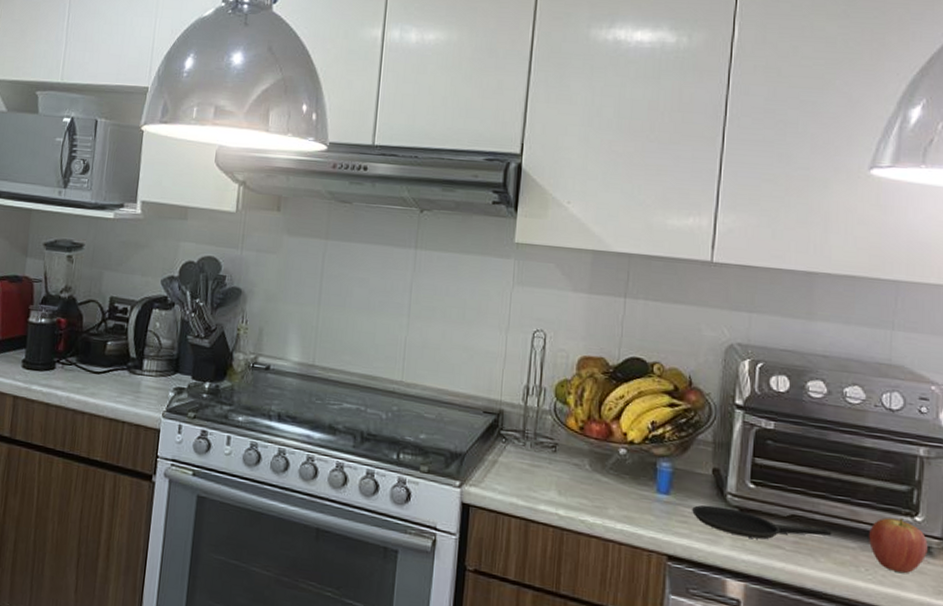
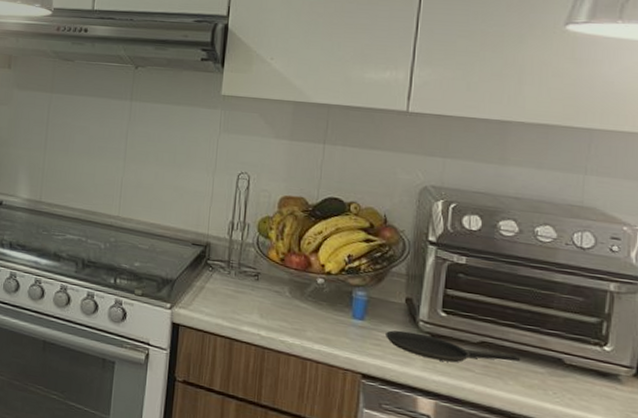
fruit: present [869,518,928,574] -> none [557,346,616,398]

